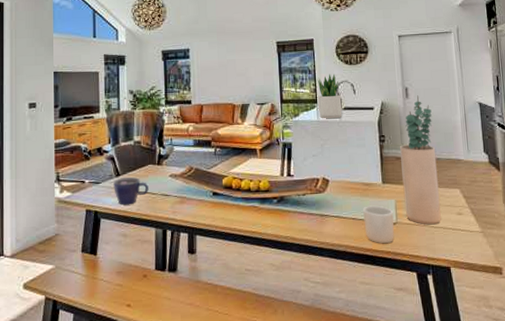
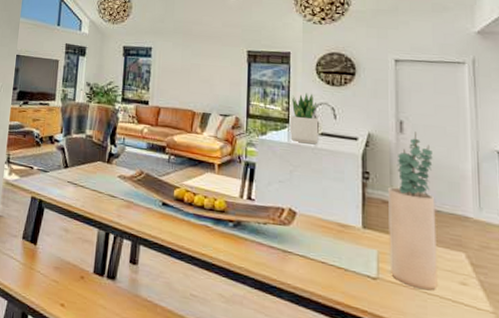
cup: present [113,176,149,205] -> none [60,170,96,200]
mug: present [363,205,395,244] -> none [336,250,375,301]

